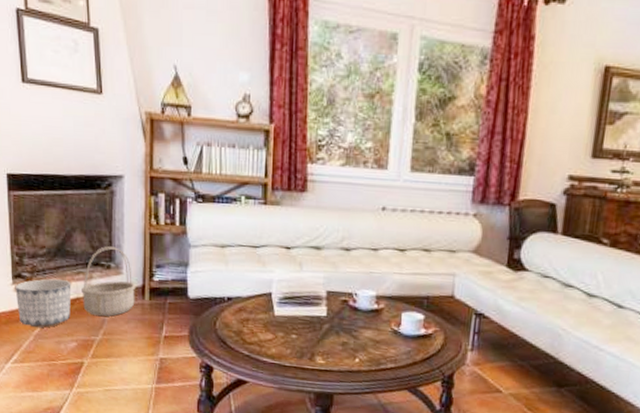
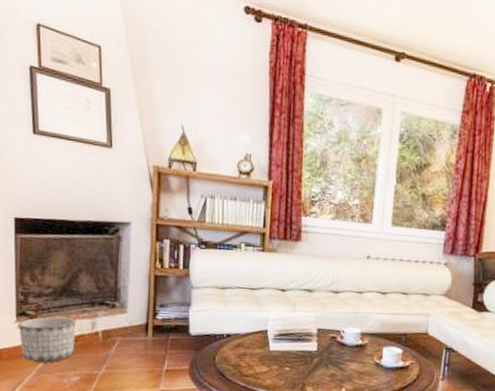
basket: present [81,246,136,317] -> none [86,287,140,352]

